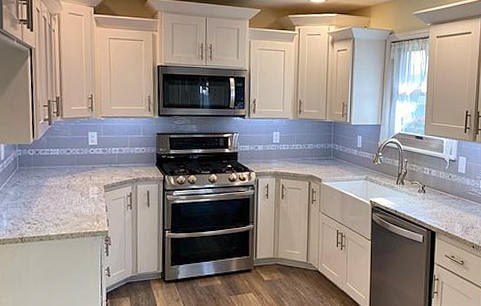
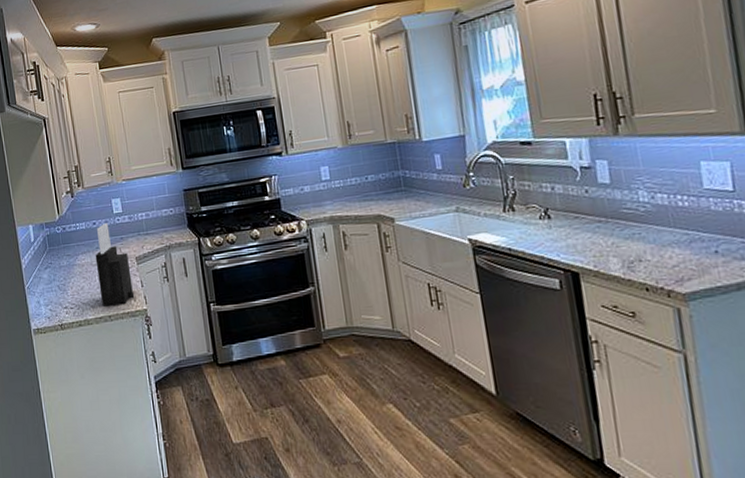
knife block: none [65,152,98,225] -> present [95,223,135,307]

